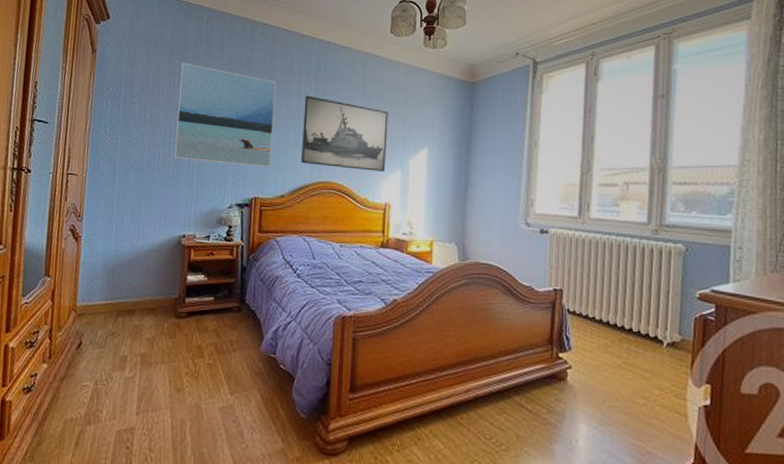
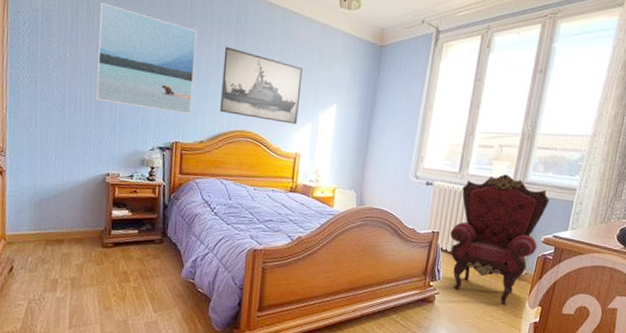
armchair: none [576,216,700,382] -> present [450,174,550,305]

